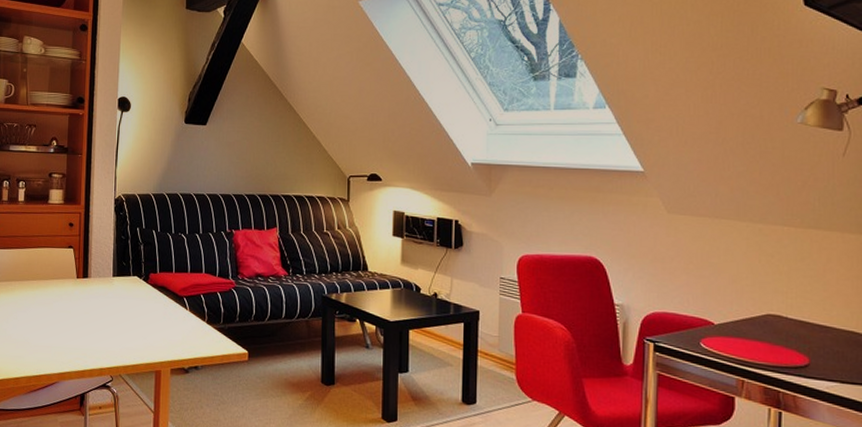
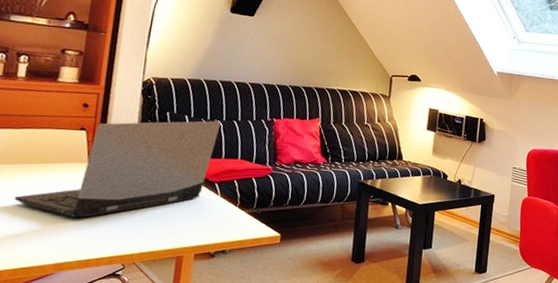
laptop computer: none [24,235,184,331] -> present [14,121,221,218]

